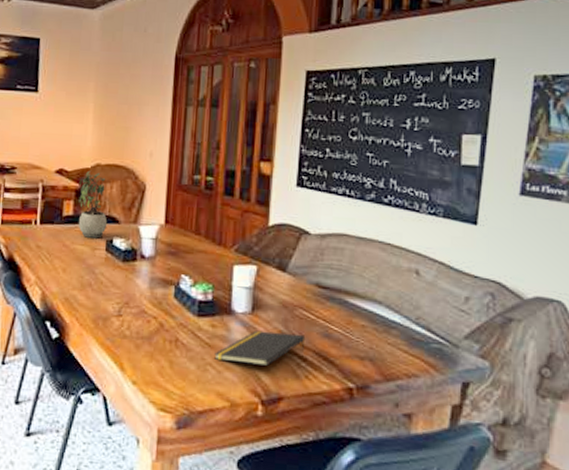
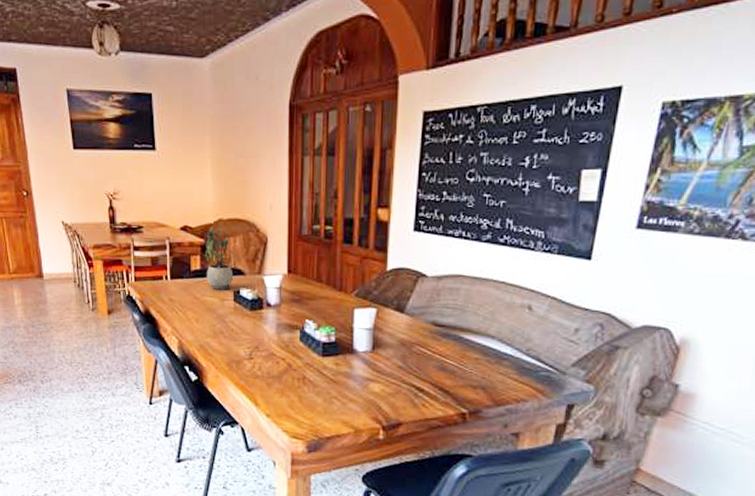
notepad: present [214,330,306,366] -> none [339,366,423,397]

